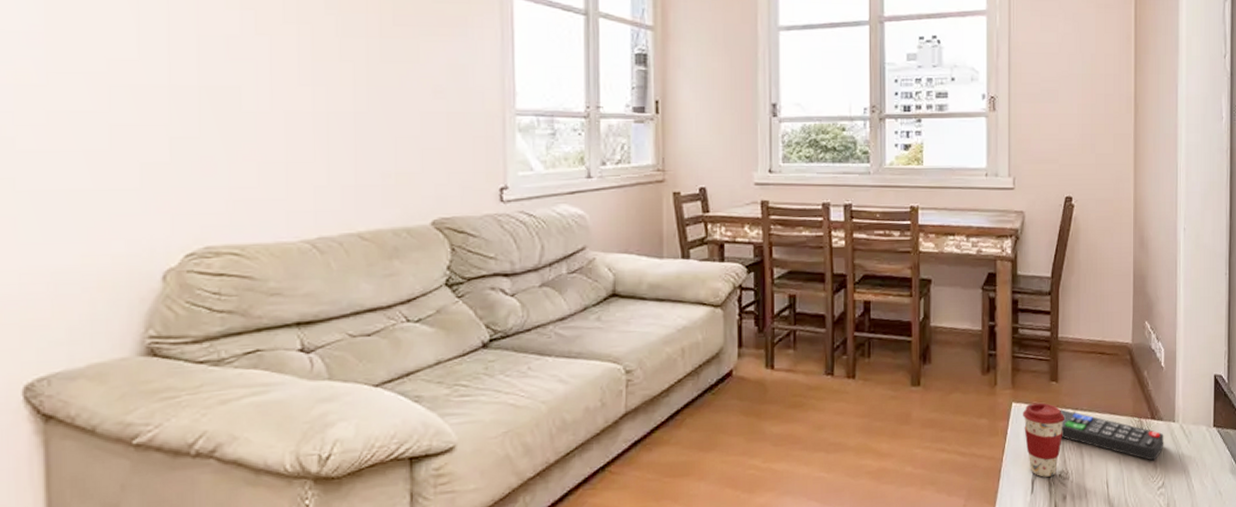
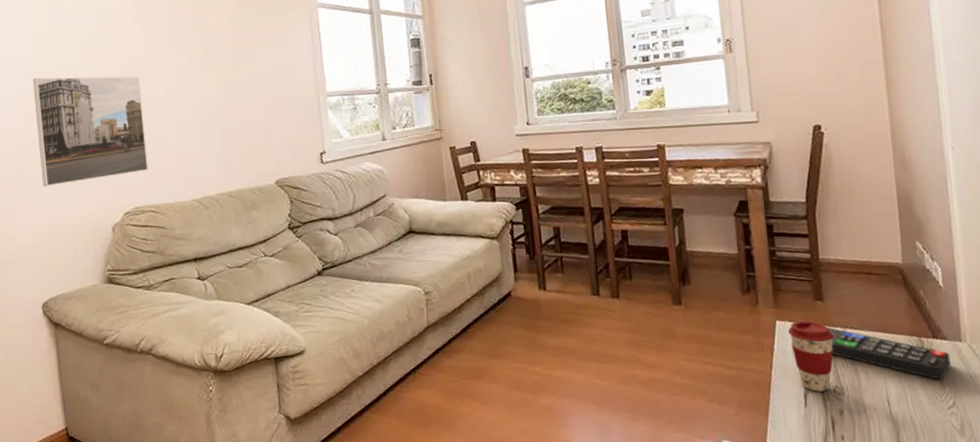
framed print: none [35,43,232,209] -> present [32,76,149,187]

